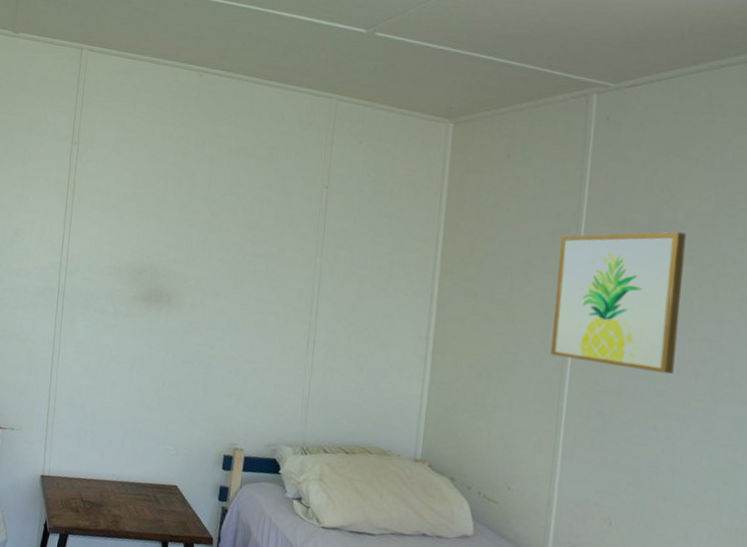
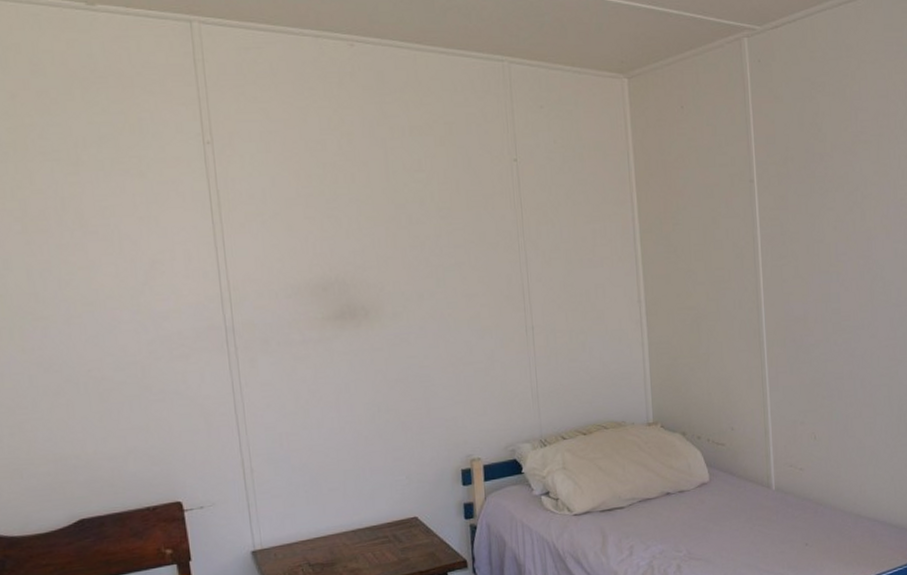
wall art: present [550,231,687,374] -> none [739,162,842,296]

